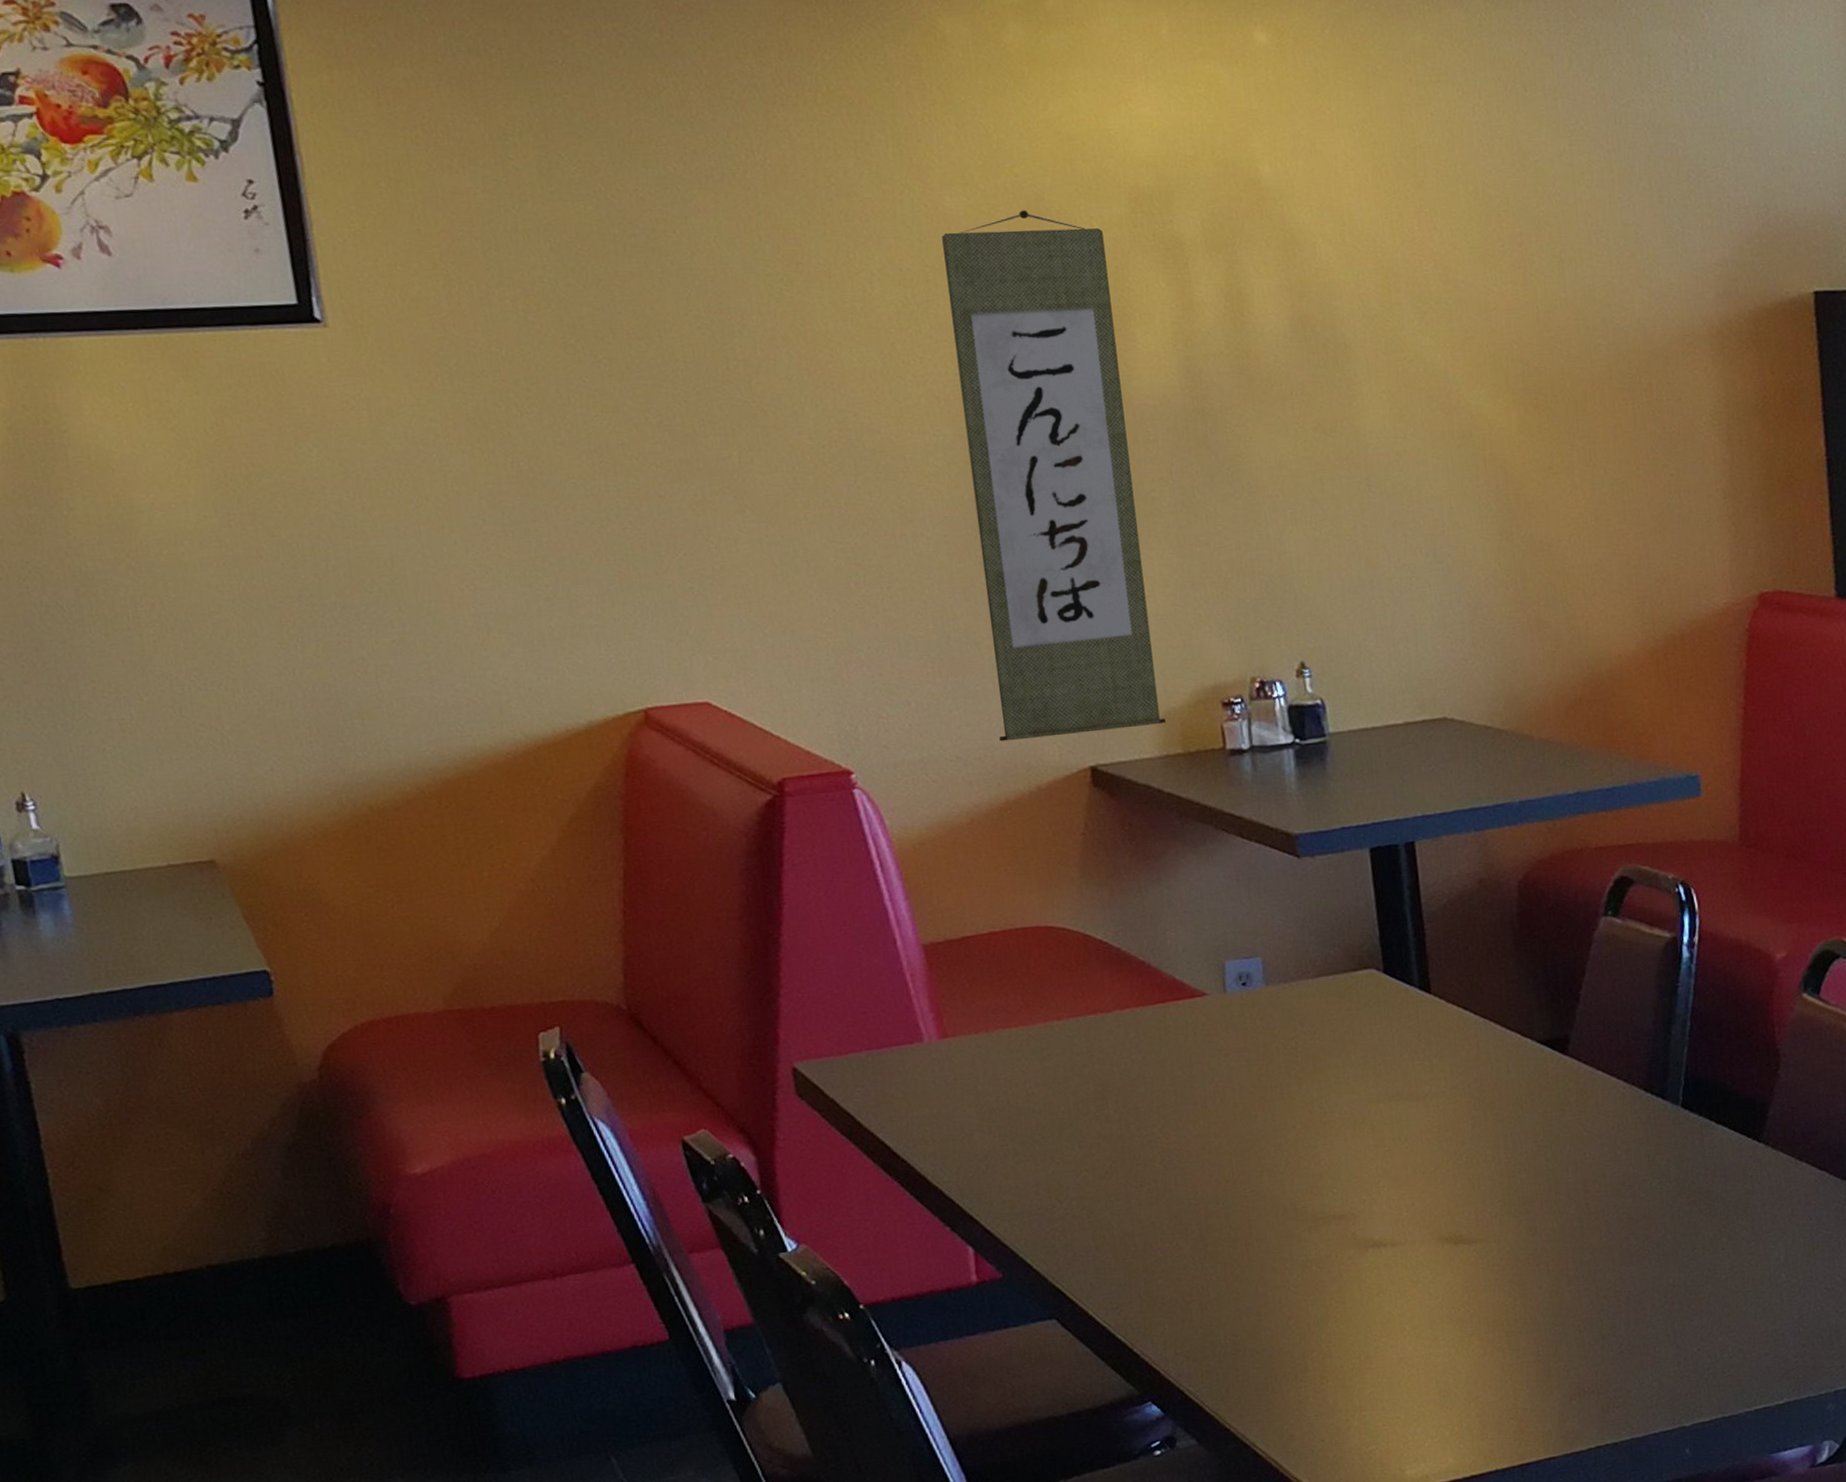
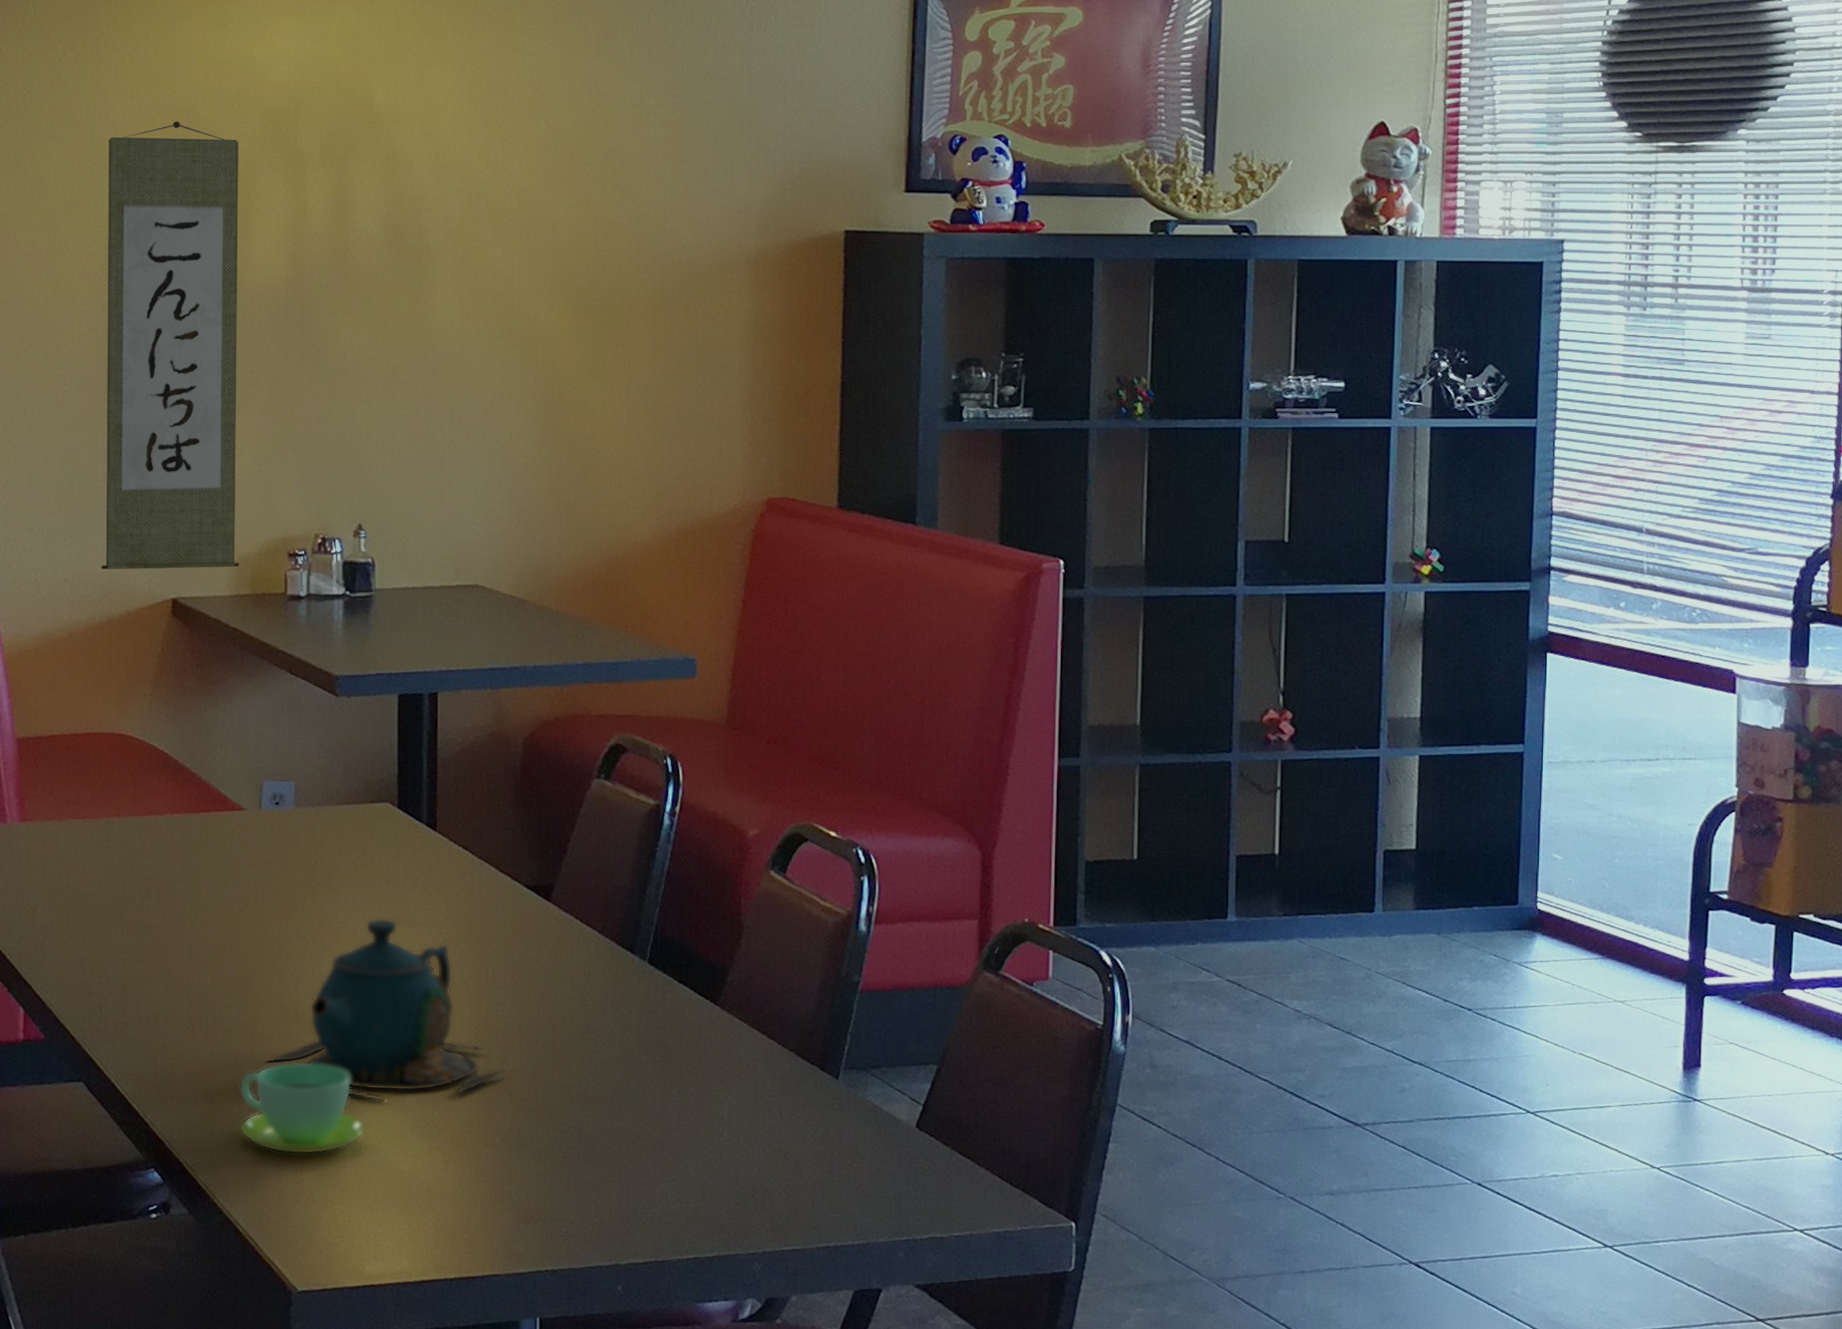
cup: none [1238,1261,1391,1364] -> present [239,1060,367,1155]
teapot: none [1268,1095,1541,1294] -> present [267,918,508,1102]

